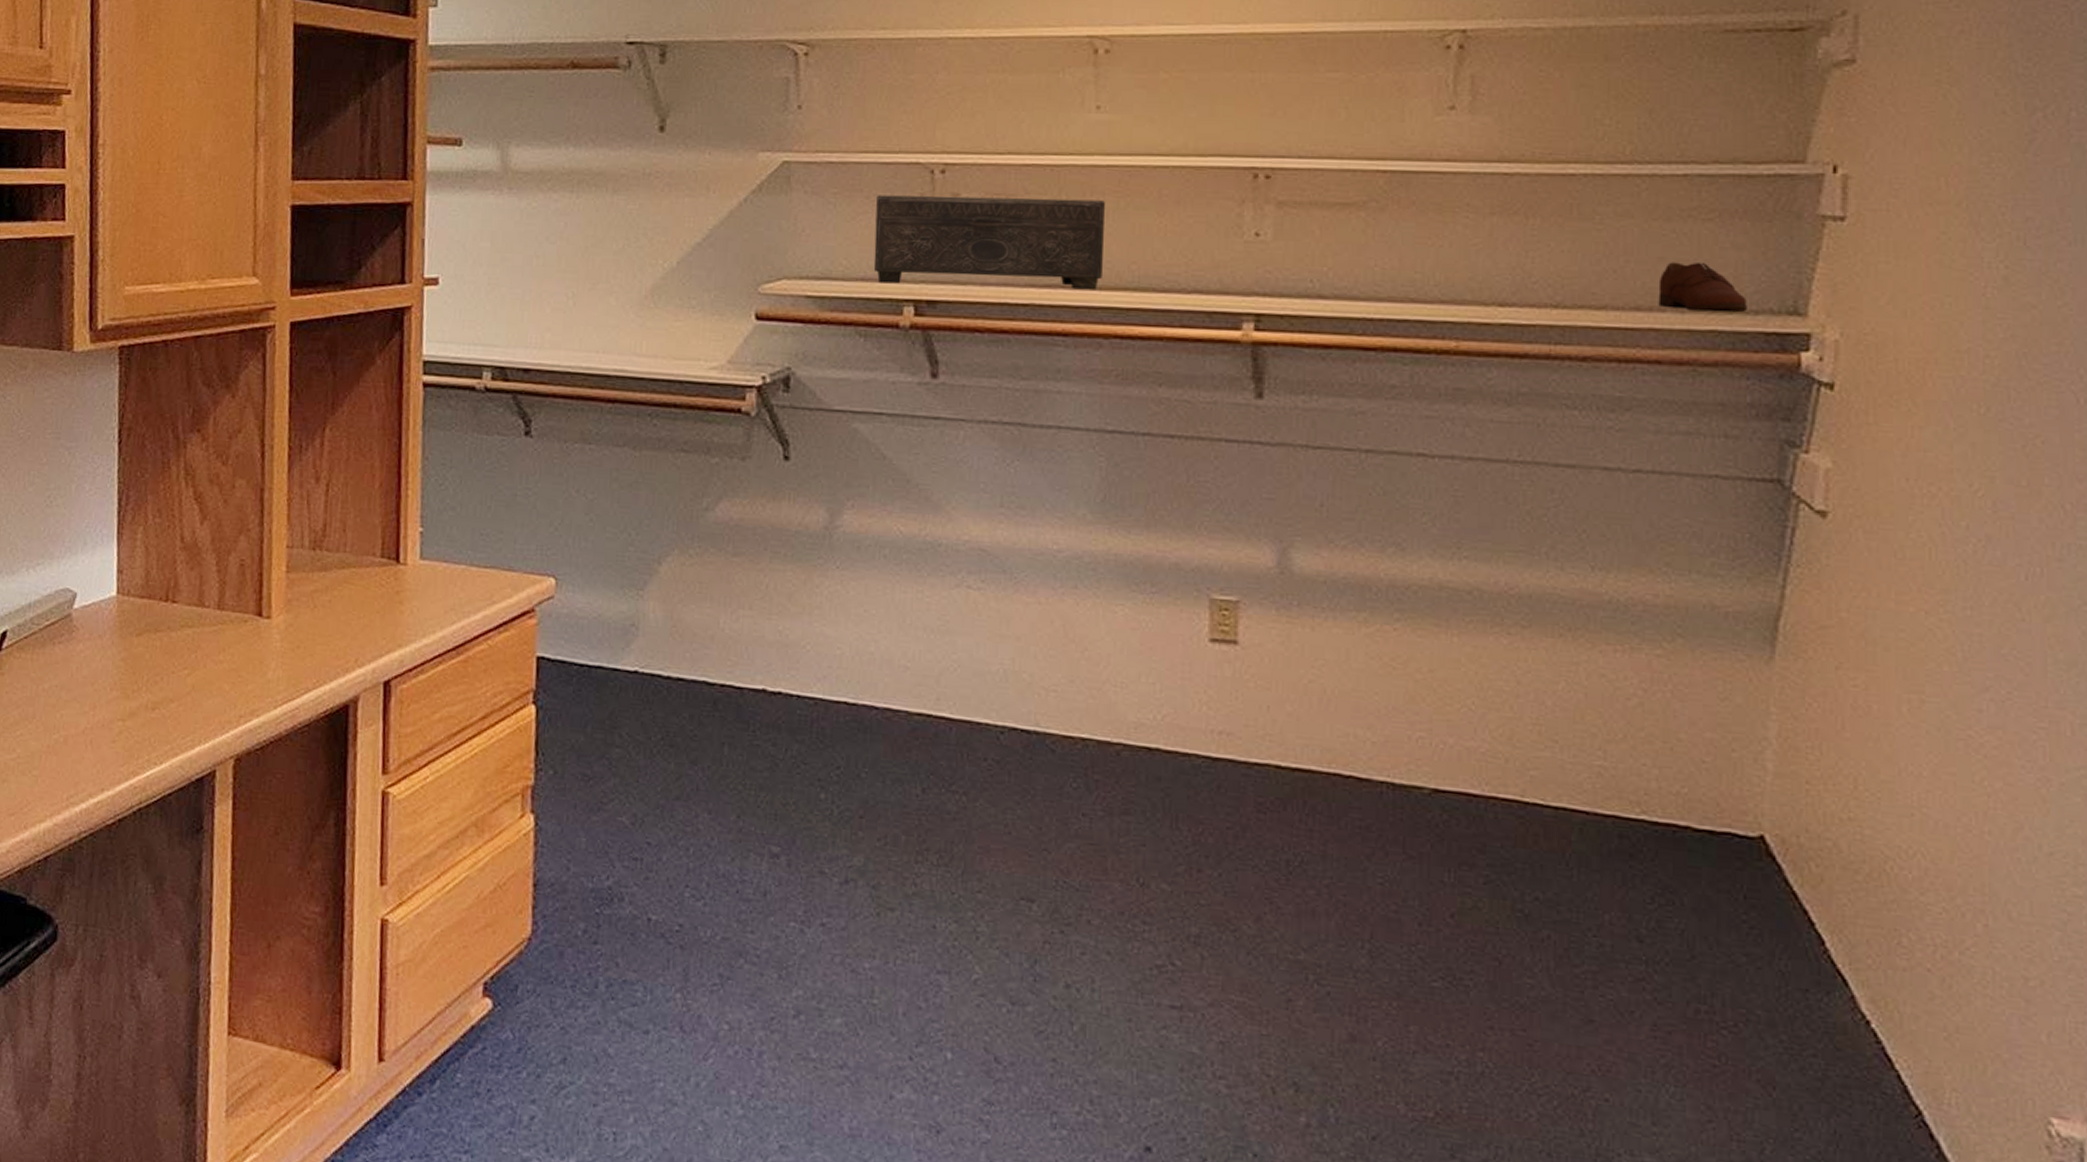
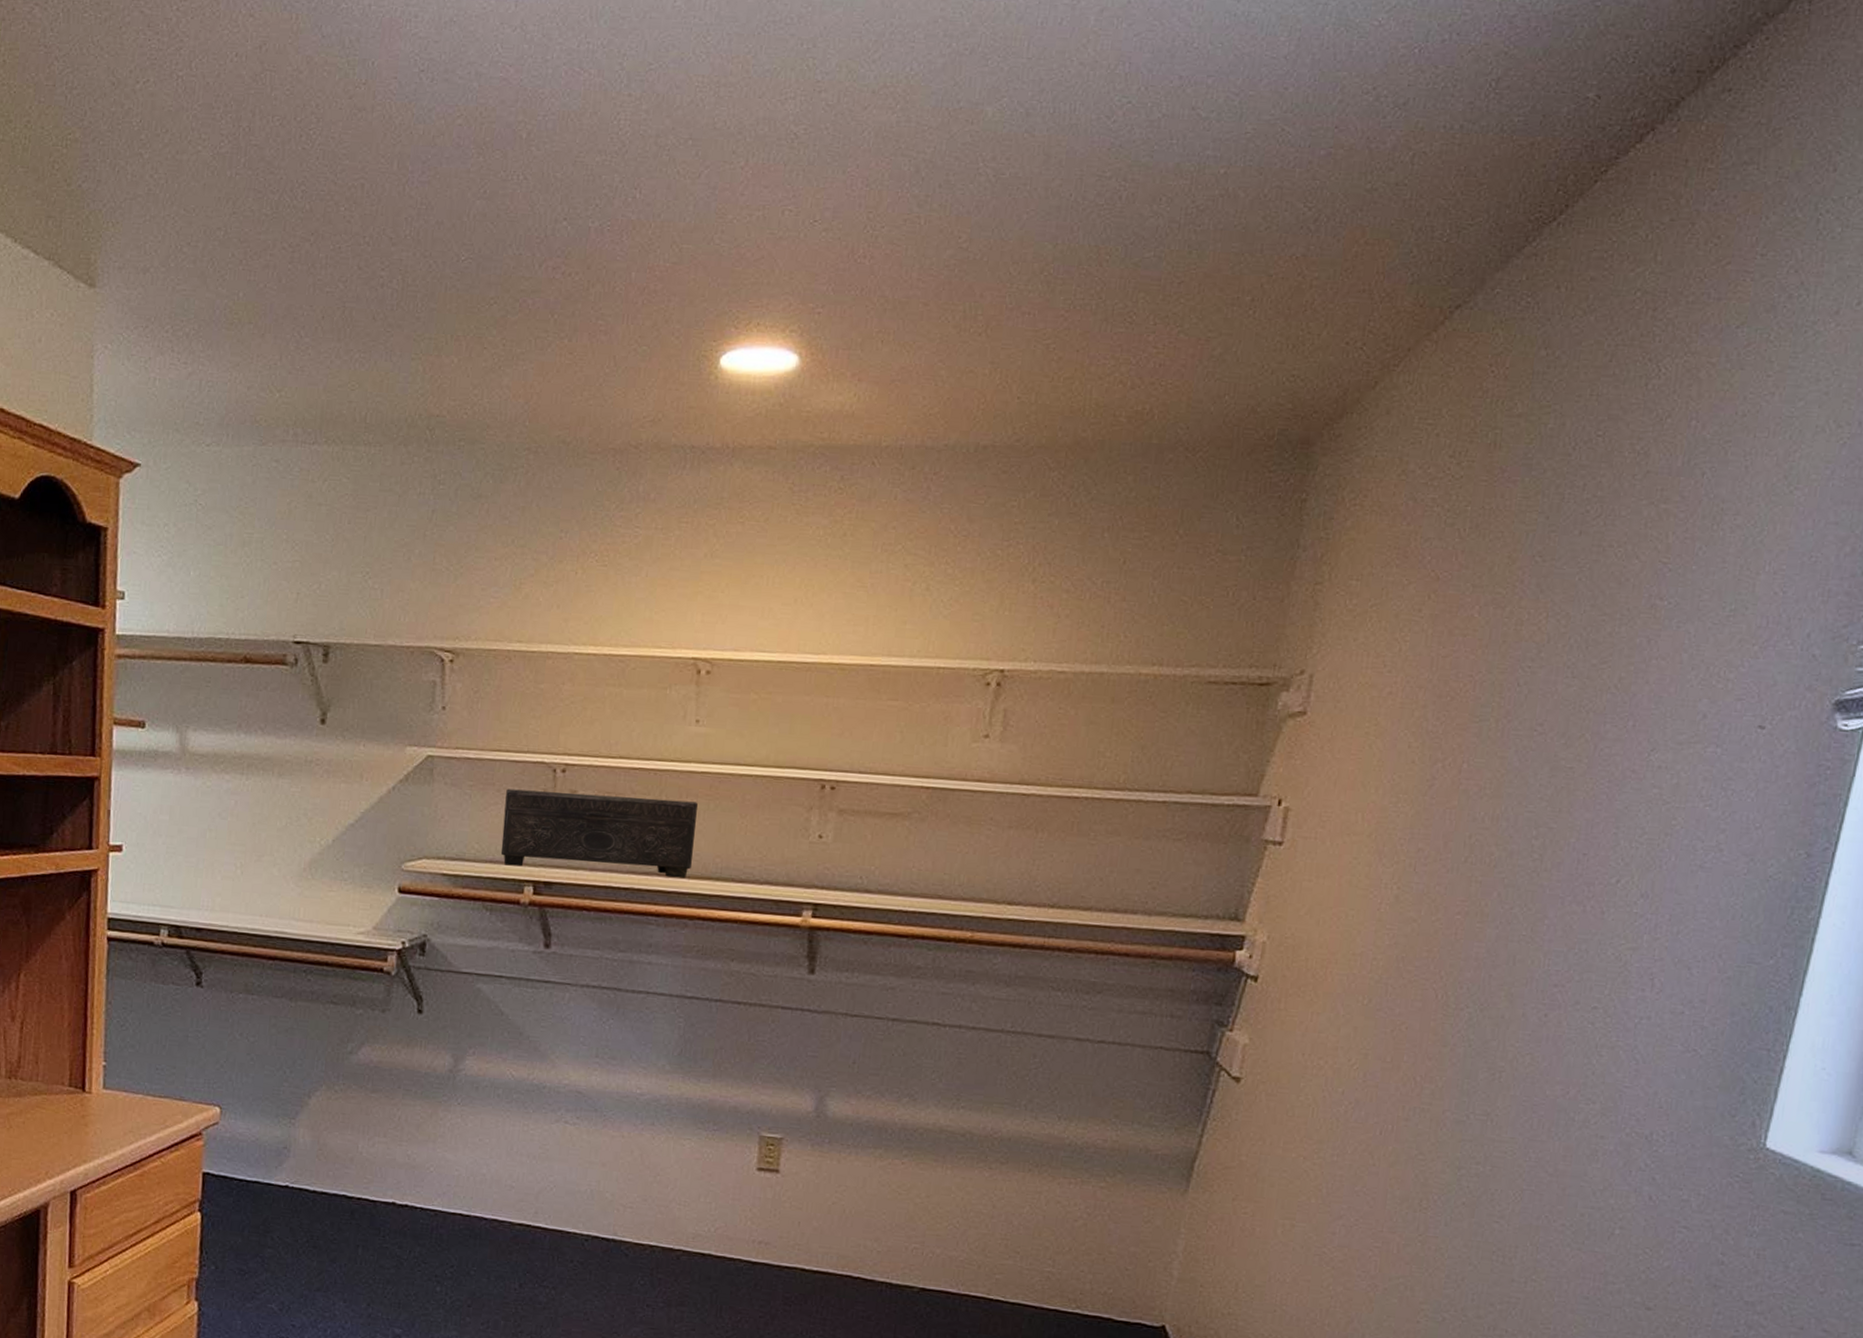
shoe: present [1658,261,1747,313] -> none [1132,873,1200,917]

